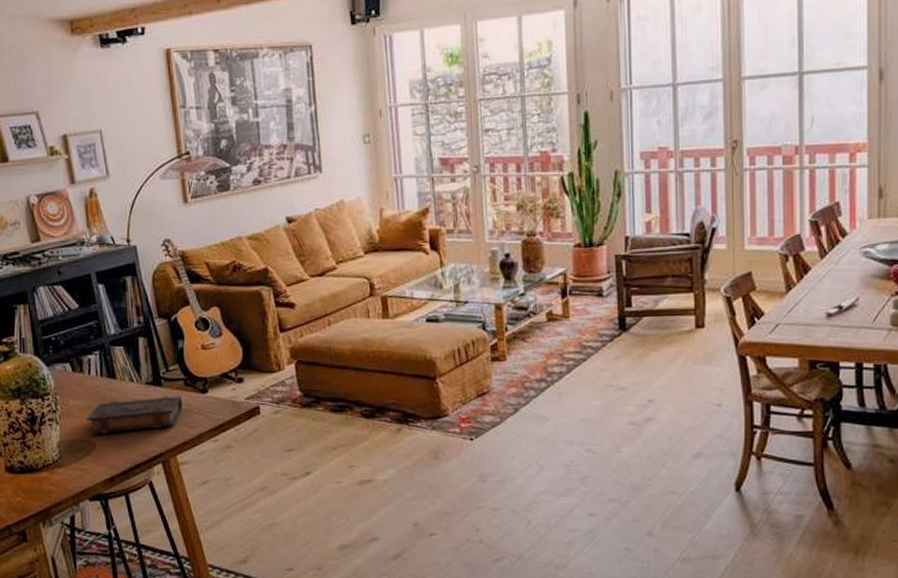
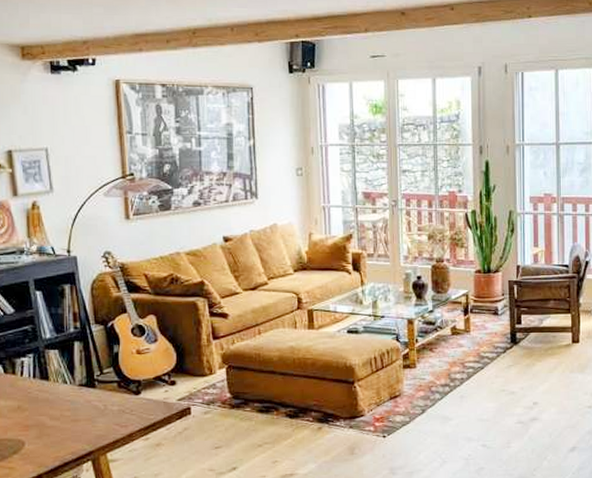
book: present [85,396,184,434] -> none [15,397,116,433]

